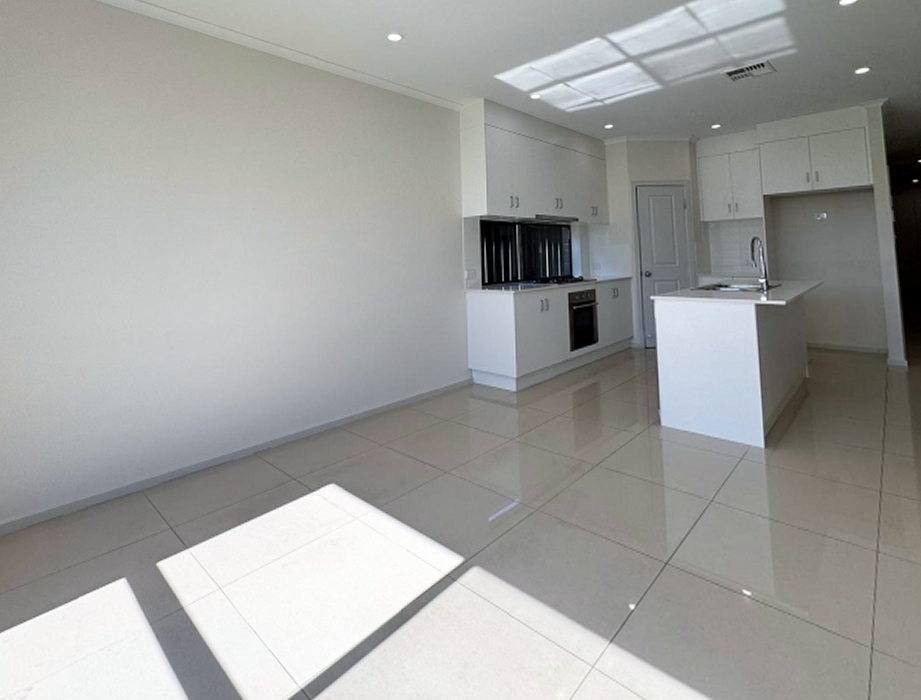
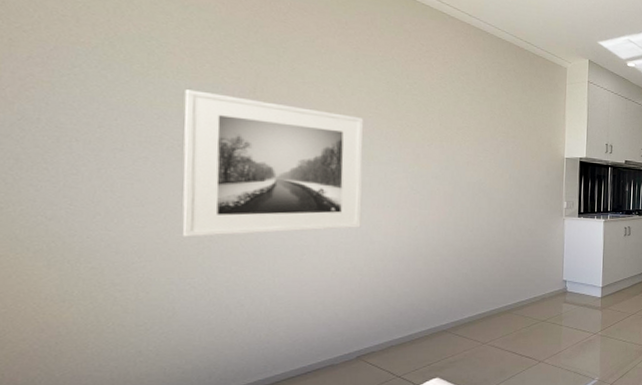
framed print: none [111,181,258,323] -> present [182,89,364,238]

